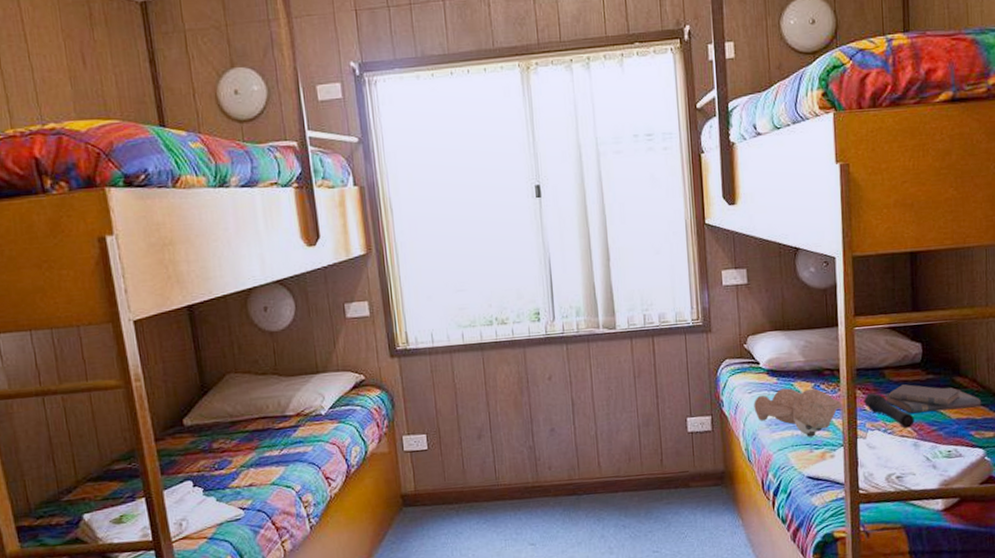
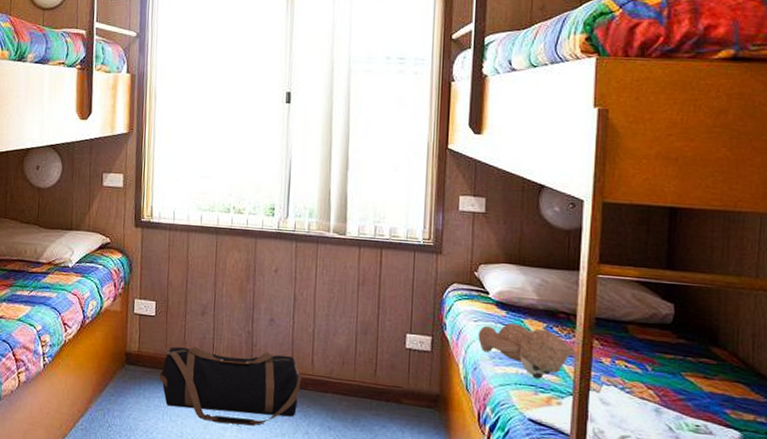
duffel bag: none [442,463,591,547] -> present [159,346,301,426]
flashlight: present [863,393,914,428] -> none [600,345,658,391]
diary: present [885,384,982,414] -> none [626,344,742,385]

